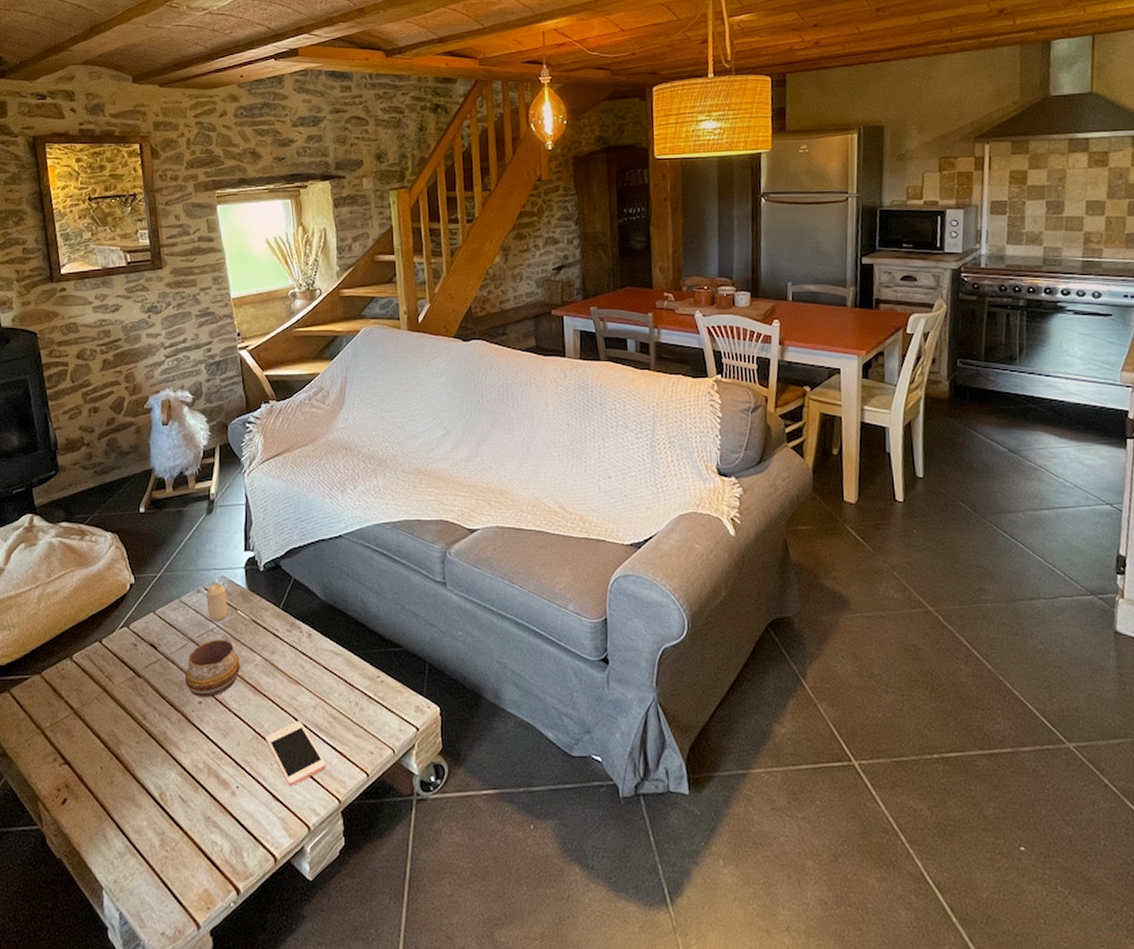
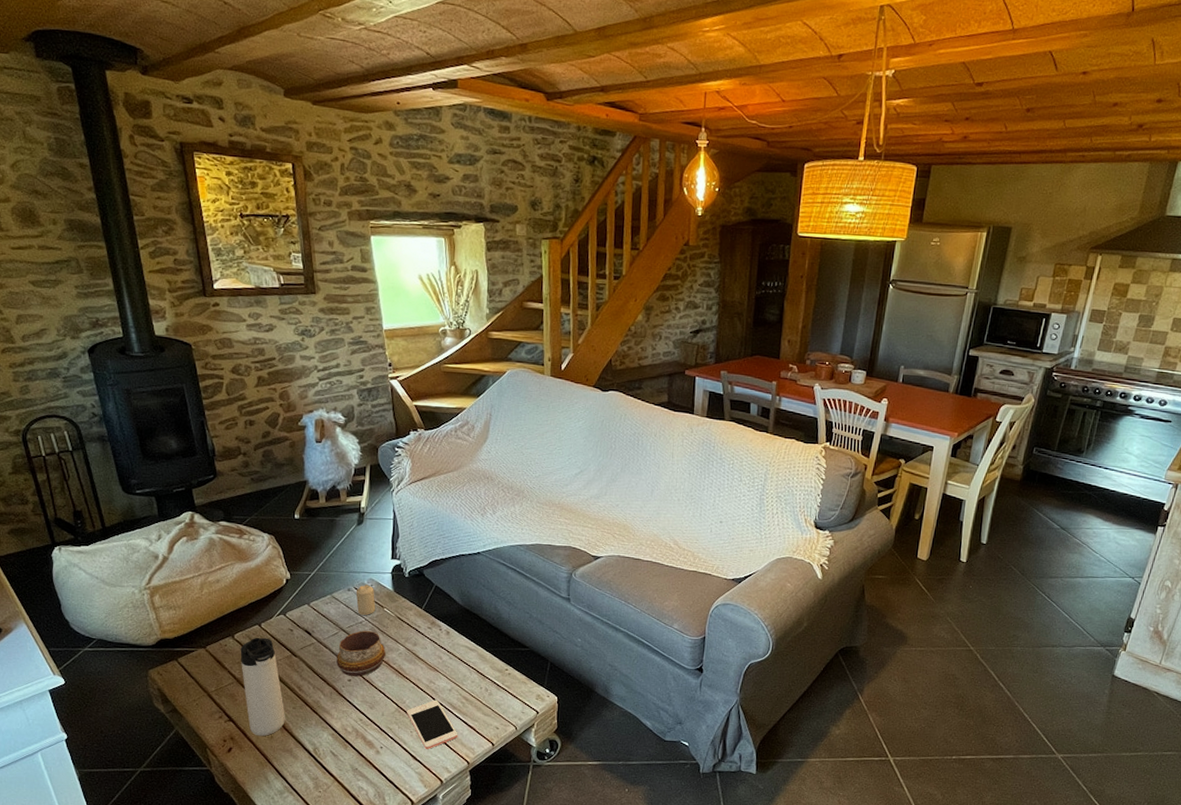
thermos bottle: none [78,656,128,782] -> present [240,637,285,737]

